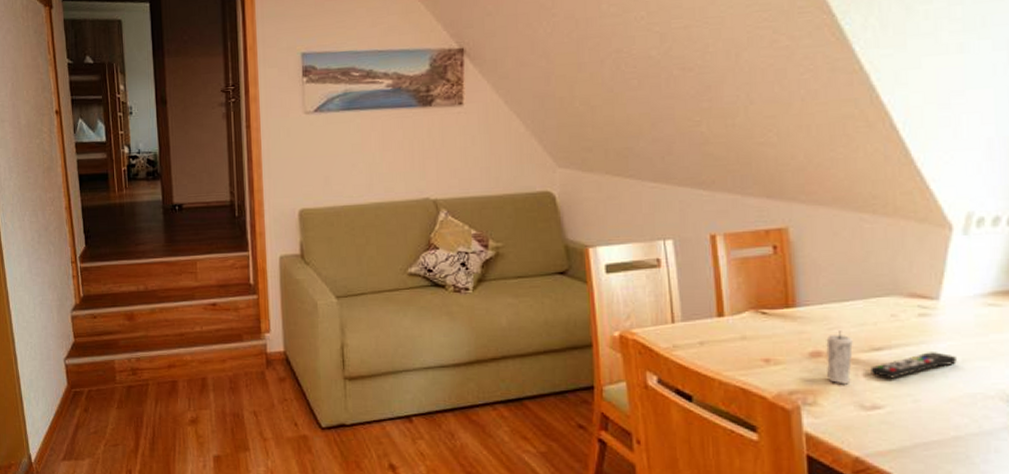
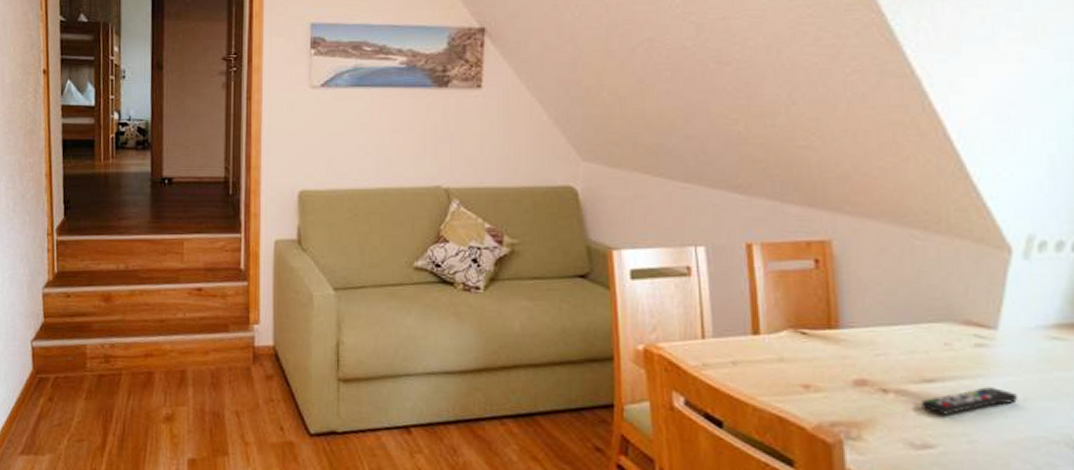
candle: present [826,330,853,385] -> none [872,357,902,419]

